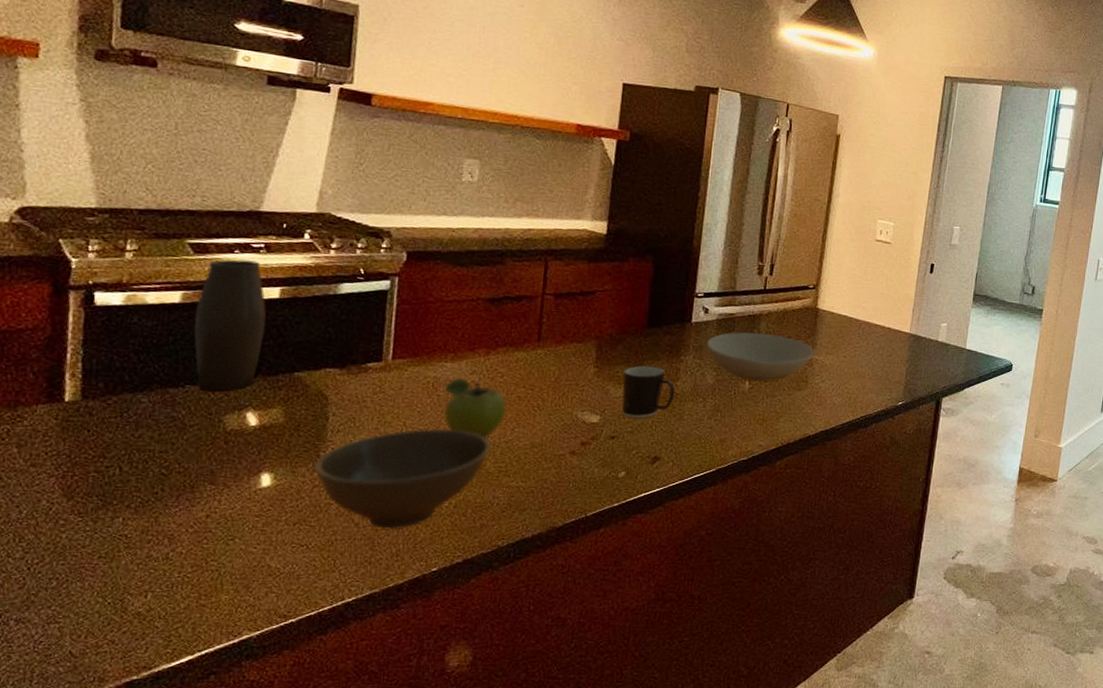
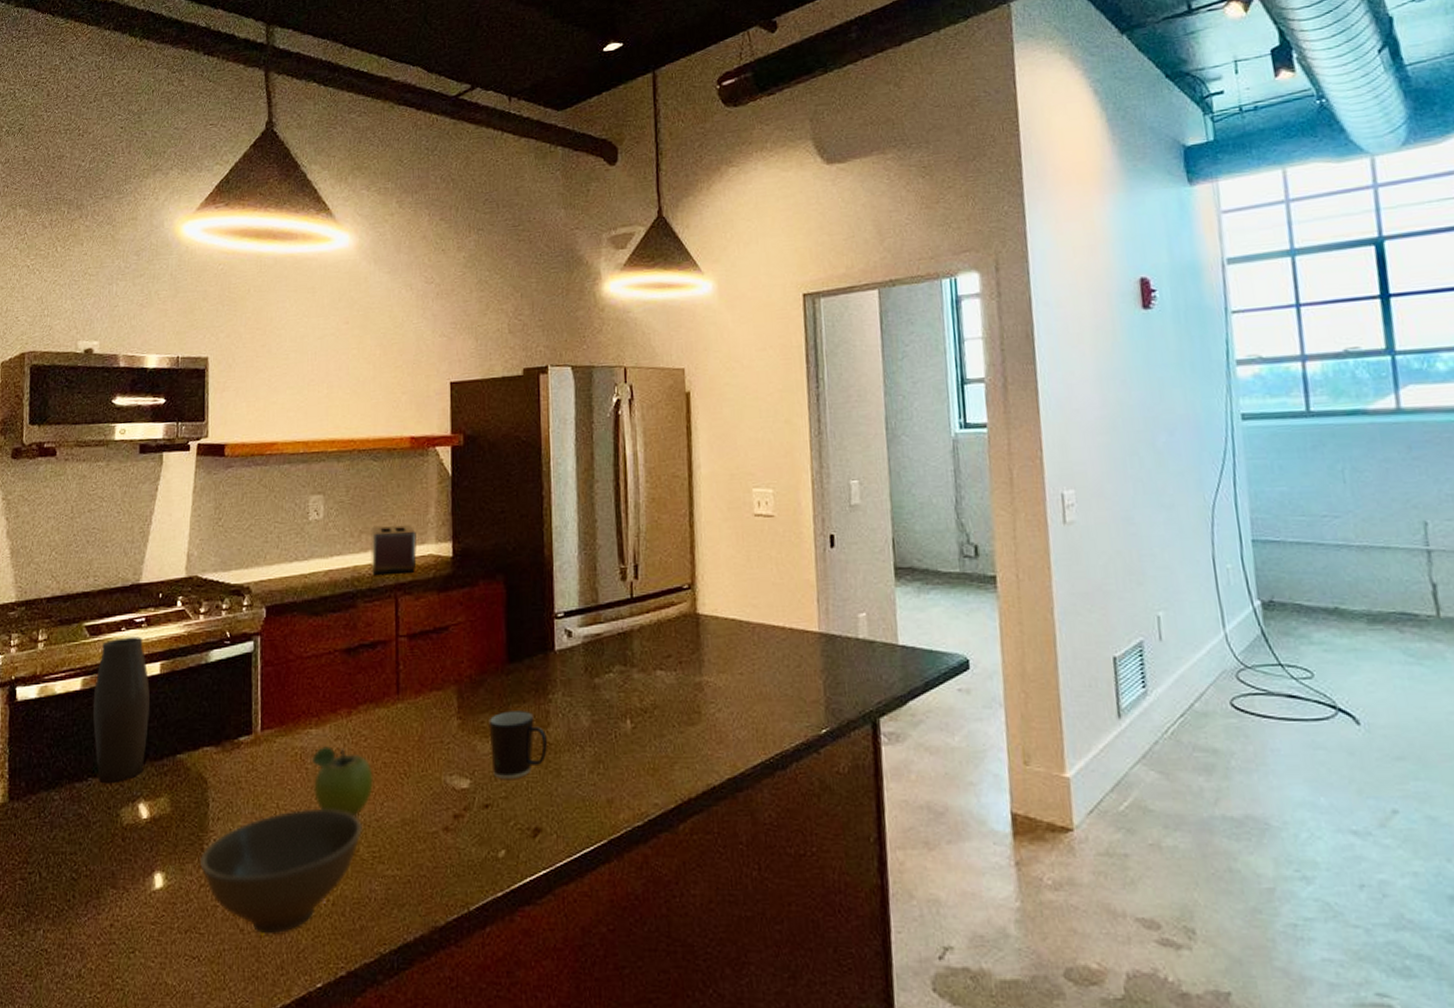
toaster: none [523,196,573,242] -> present [371,525,417,576]
bowl: present [707,332,815,382] -> none [575,655,703,719]

